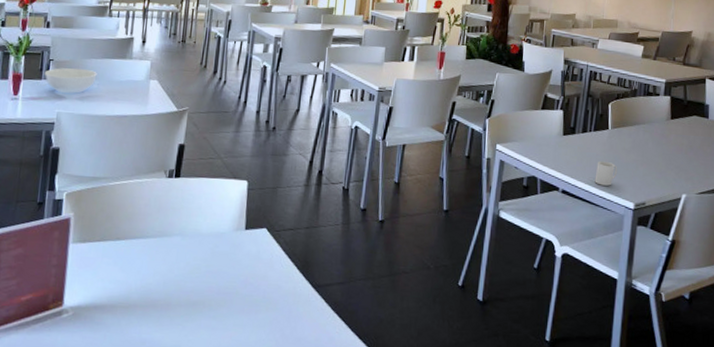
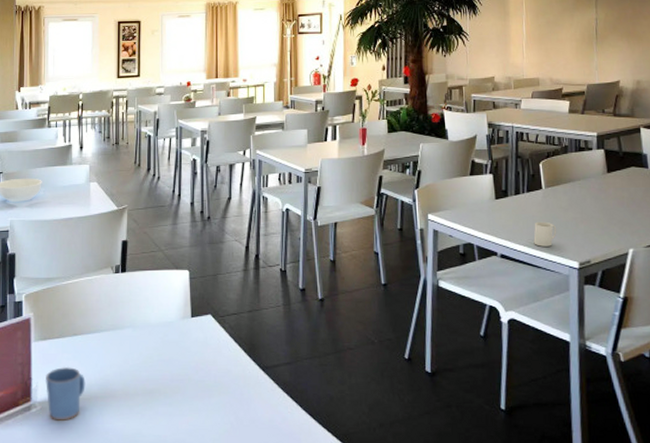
mug: none [80,272,125,328] -> present [44,367,86,421]

